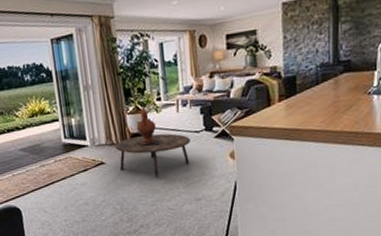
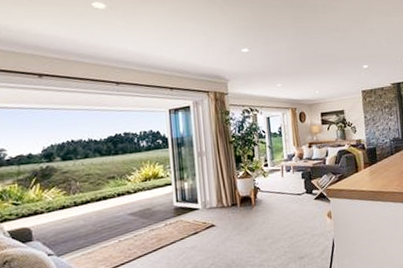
coffee table: present [115,133,191,177] -> none [225,196,295,238]
lidded ewer: present [135,106,160,146] -> none [244,172,267,208]

